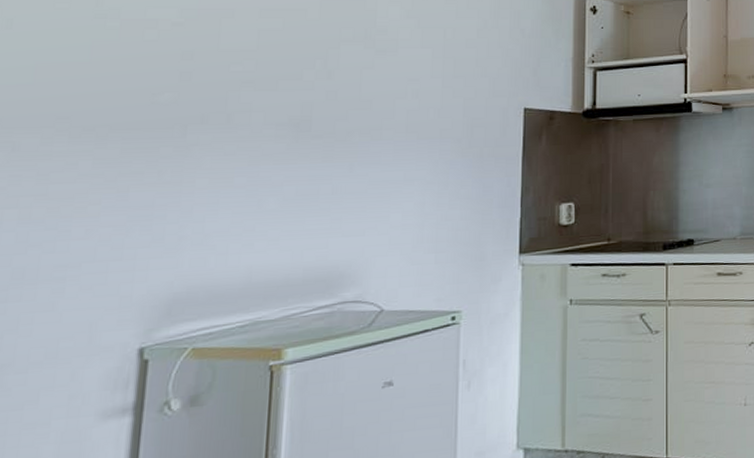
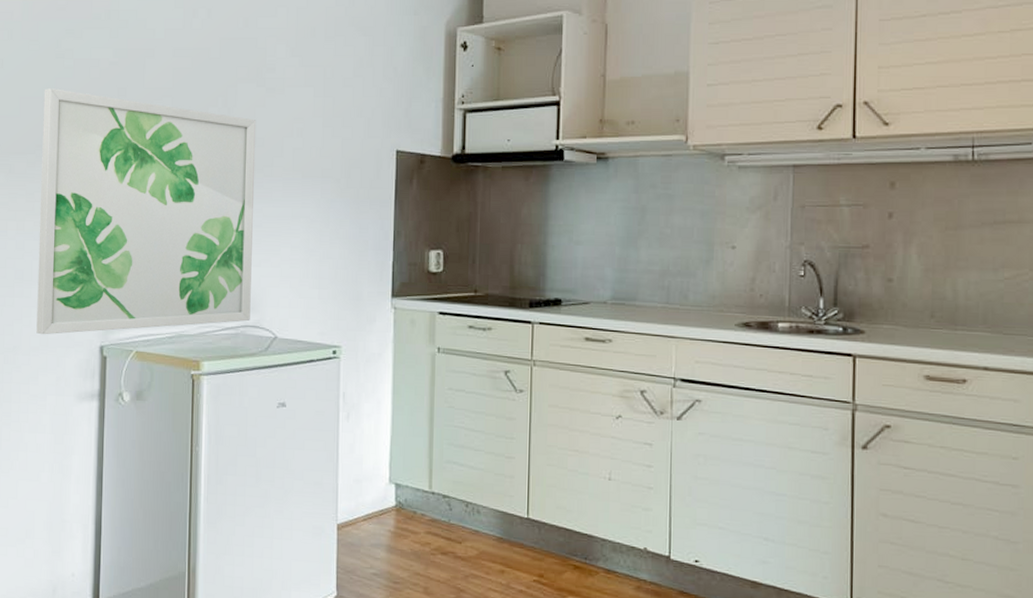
wall art: none [40,52,363,345] -> present [36,88,257,335]

